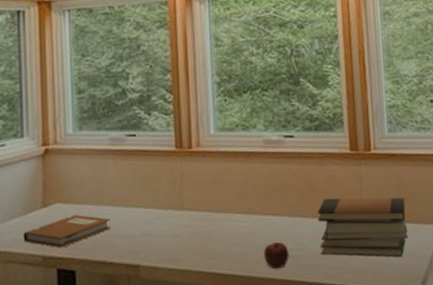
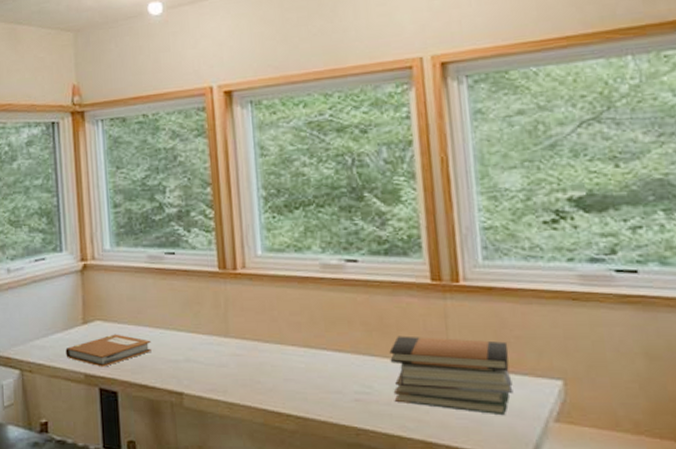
apple: present [263,241,289,269] -> none [323,381,355,413]

